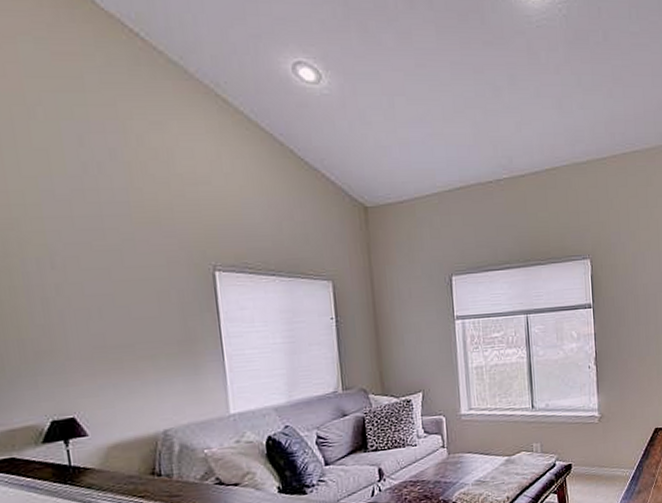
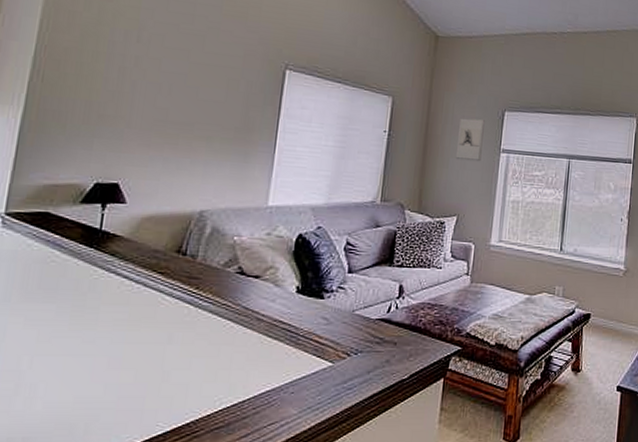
wall sculpture: none [407,289,436,335] -> present [455,118,486,162]

